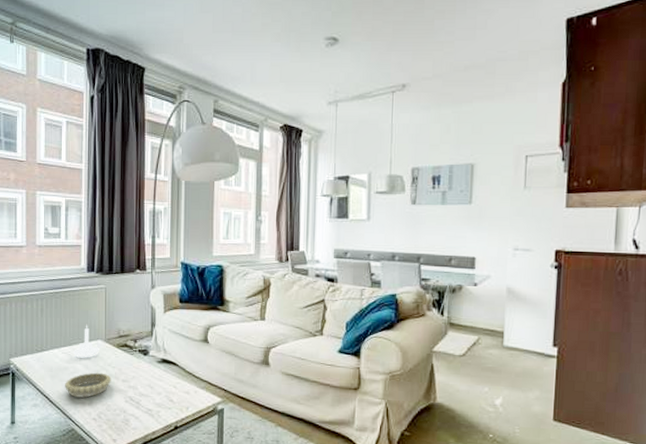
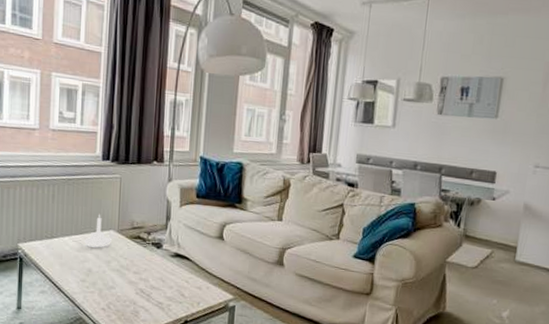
decorative bowl: present [65,372,111,398] -> none [74,262,123,288]

